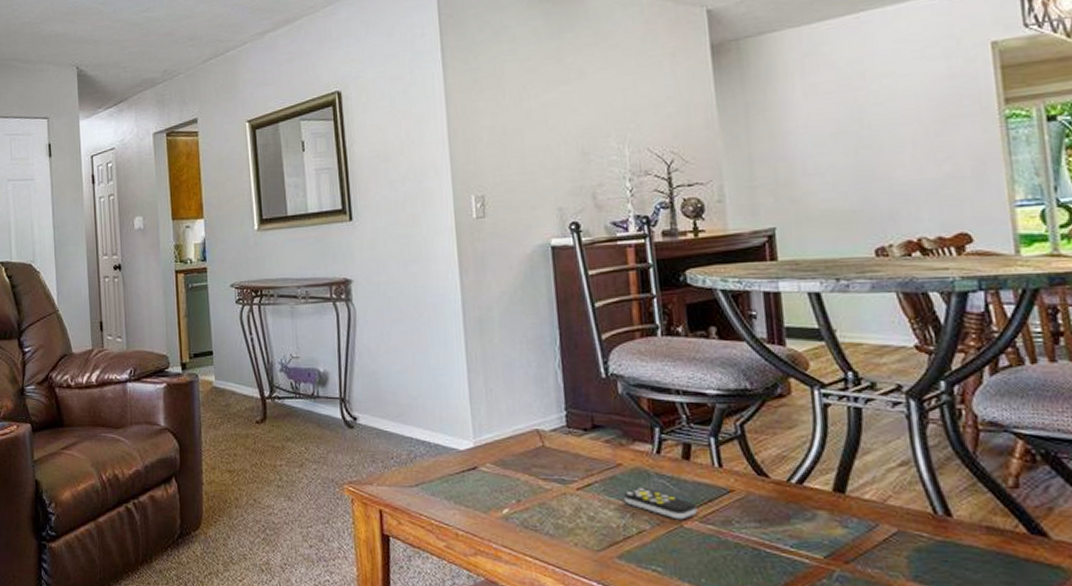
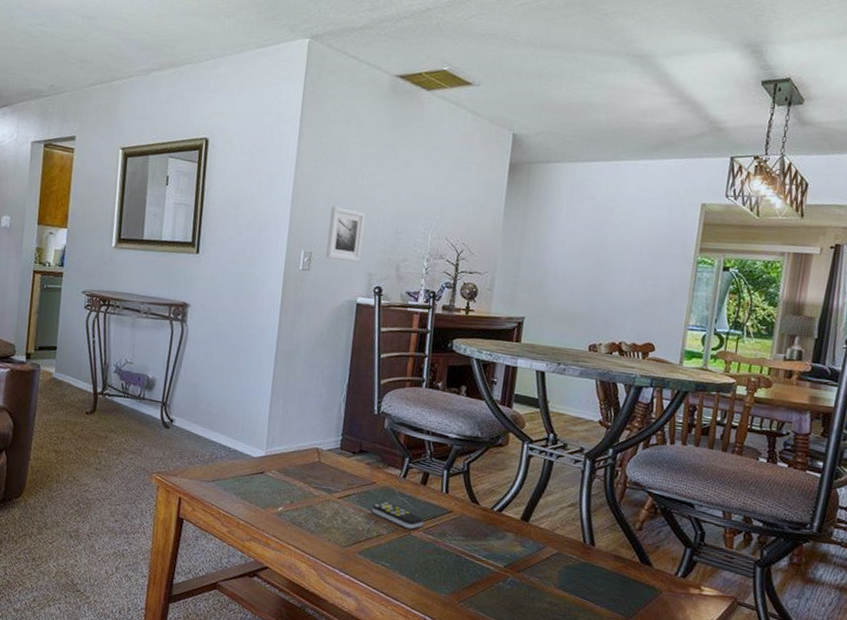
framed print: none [498,137,545,199] -> present [326,206,366,263]

